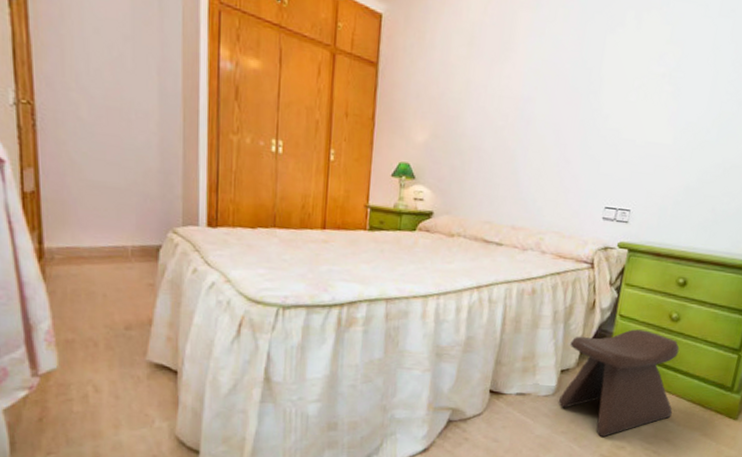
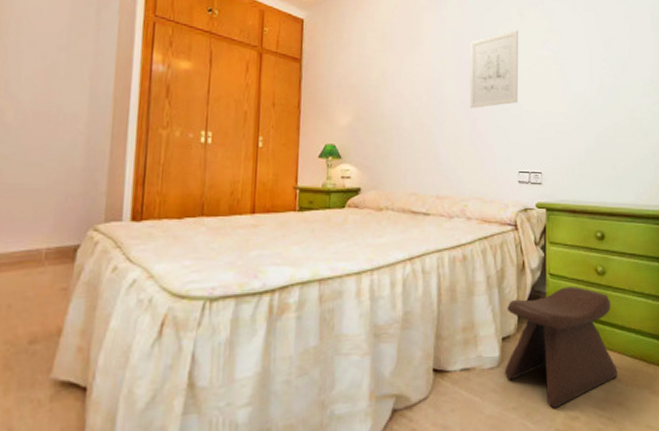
wall art: none [560,38,632,133] -> present [469,30,518,108]

